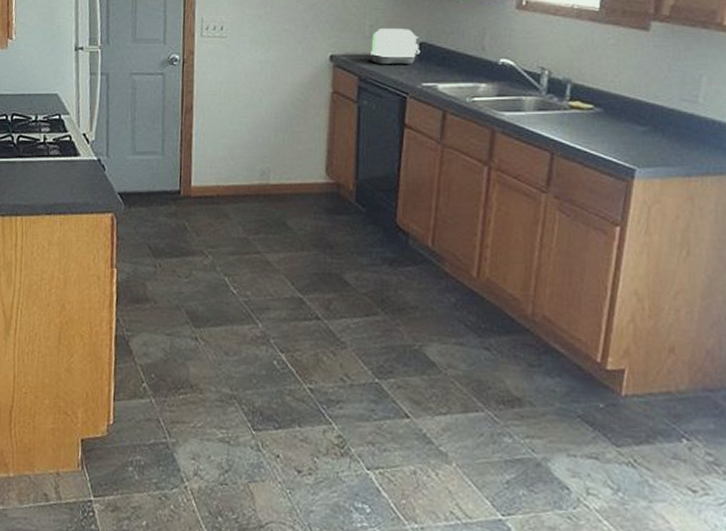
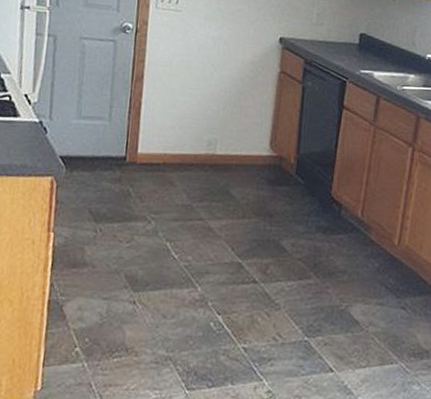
toaster: present [371,27,421,65] -> none [316,17,361,53]

